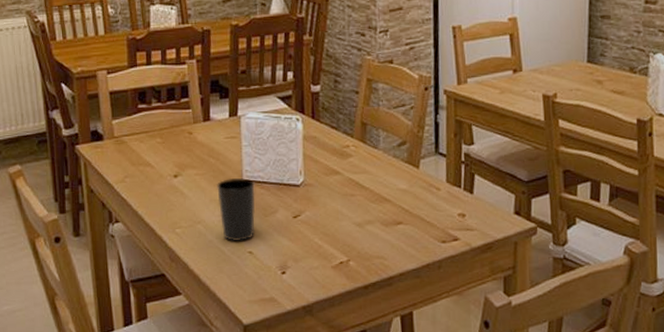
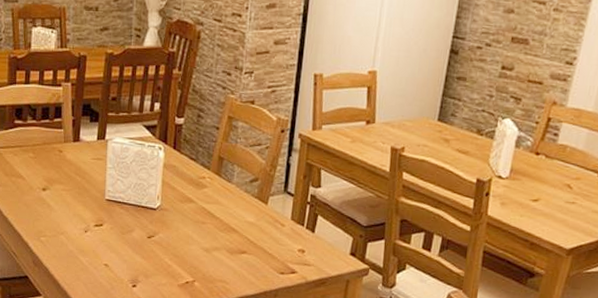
cup: present [217,178,255,242] -> none [81,196,115,255]

